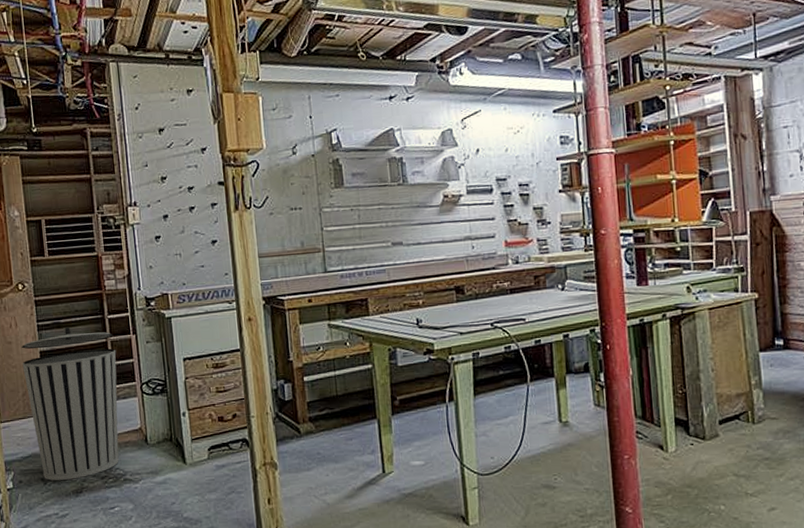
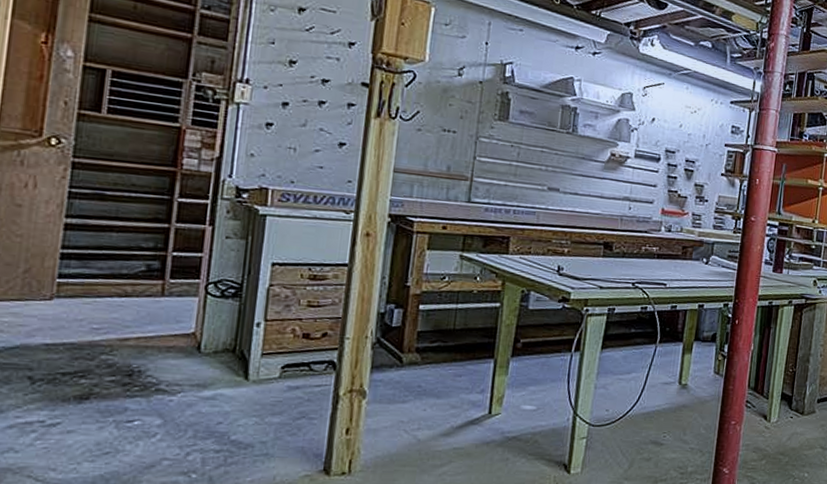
trash can: present [21,327,119,481] -> none [32,201,181,382]

